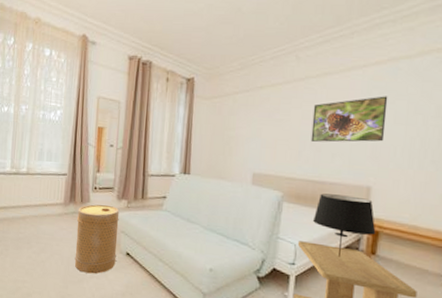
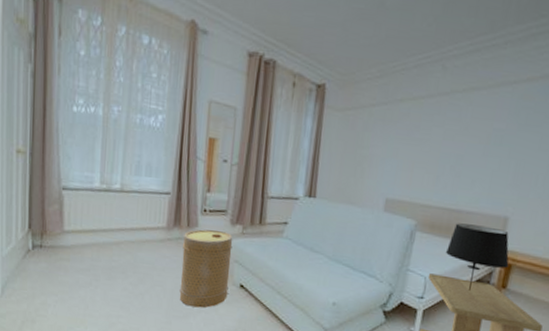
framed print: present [310,96,388,142] -> none [450,117,536,169]

